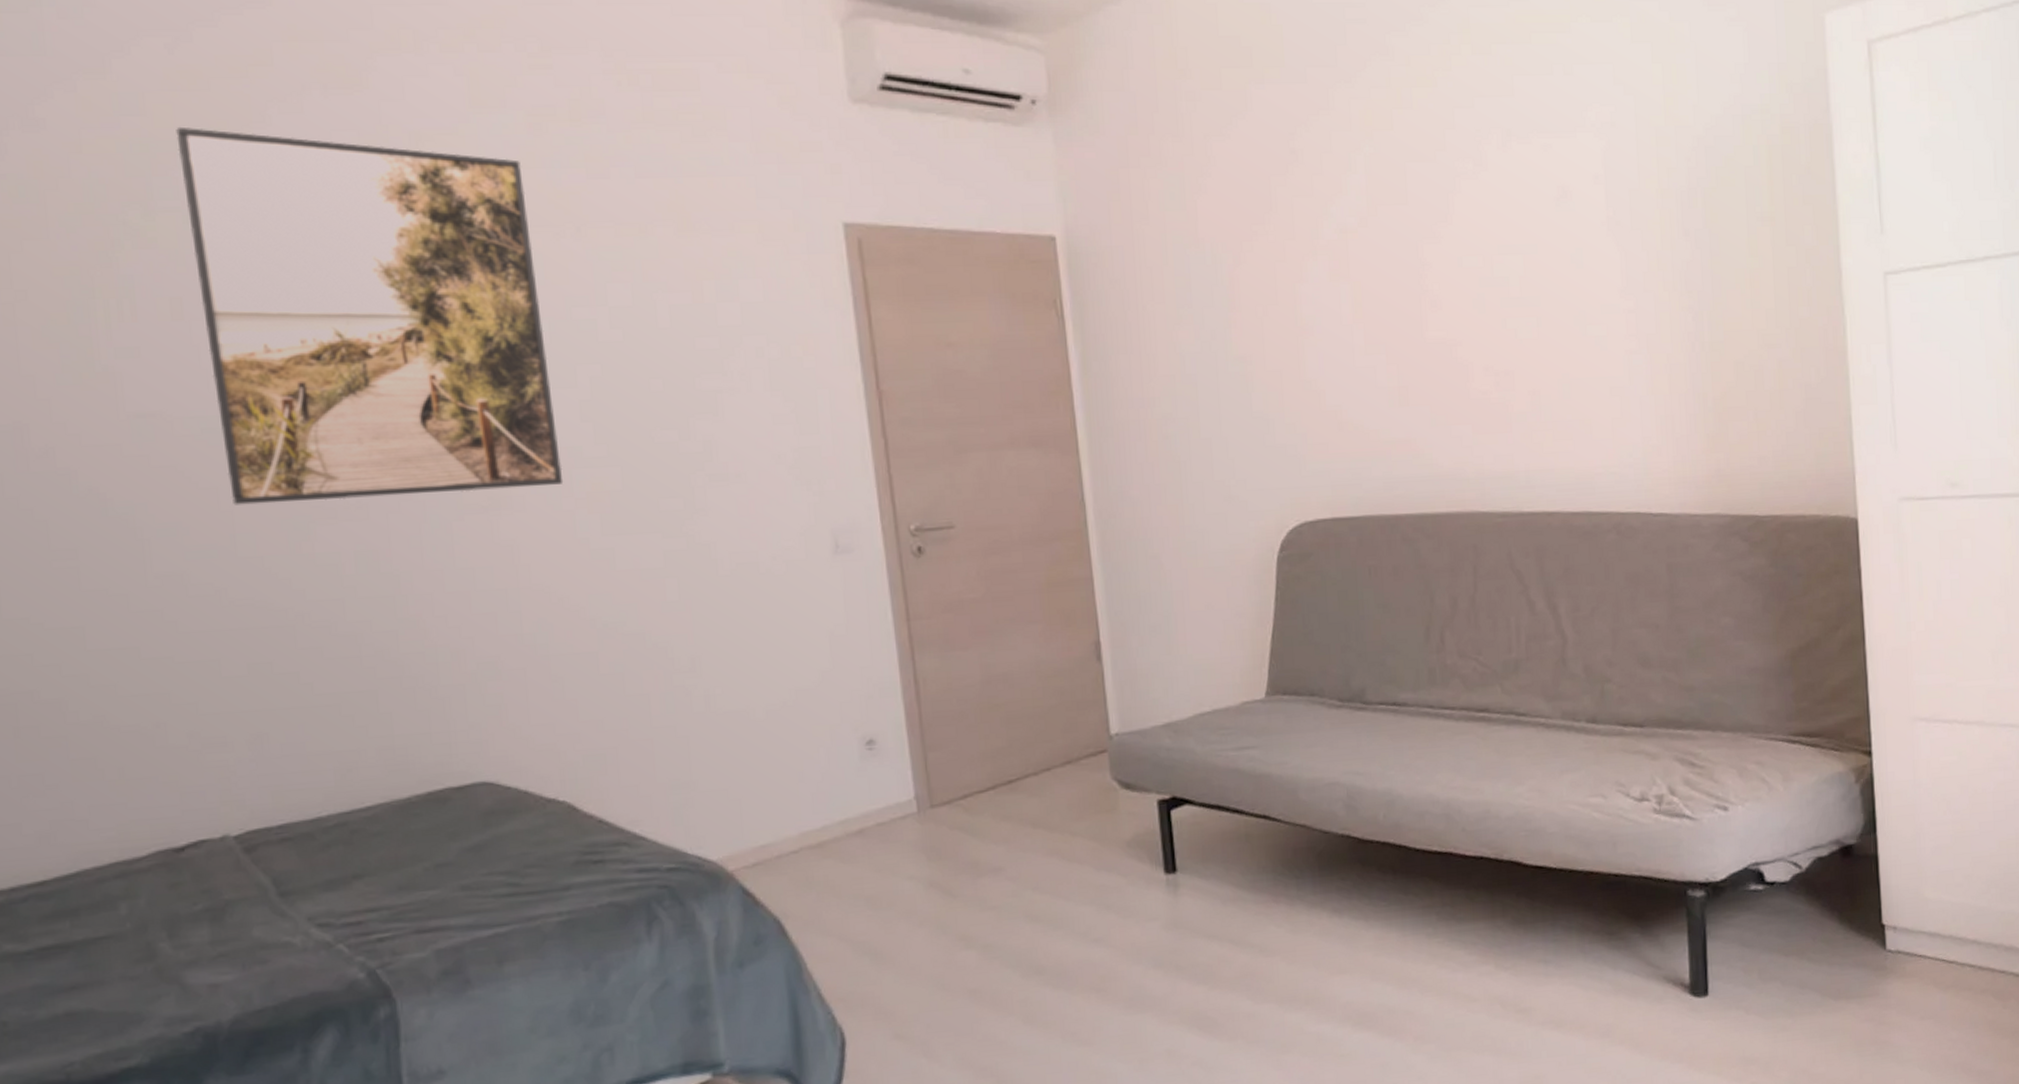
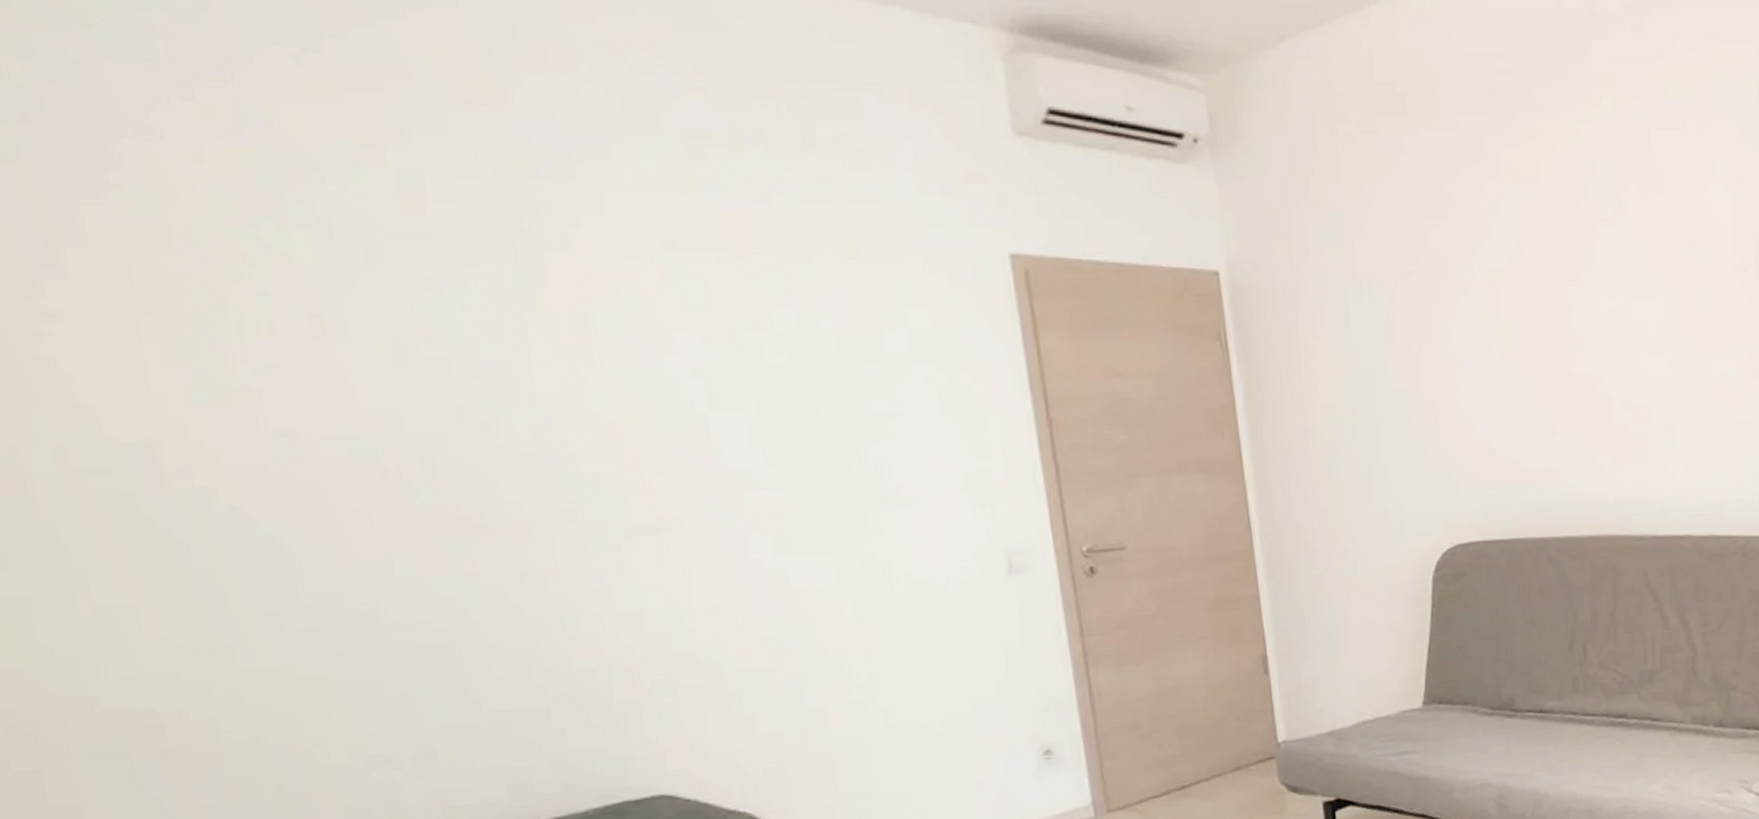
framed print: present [176,126,564,505] -> none [307,139,734,525]

